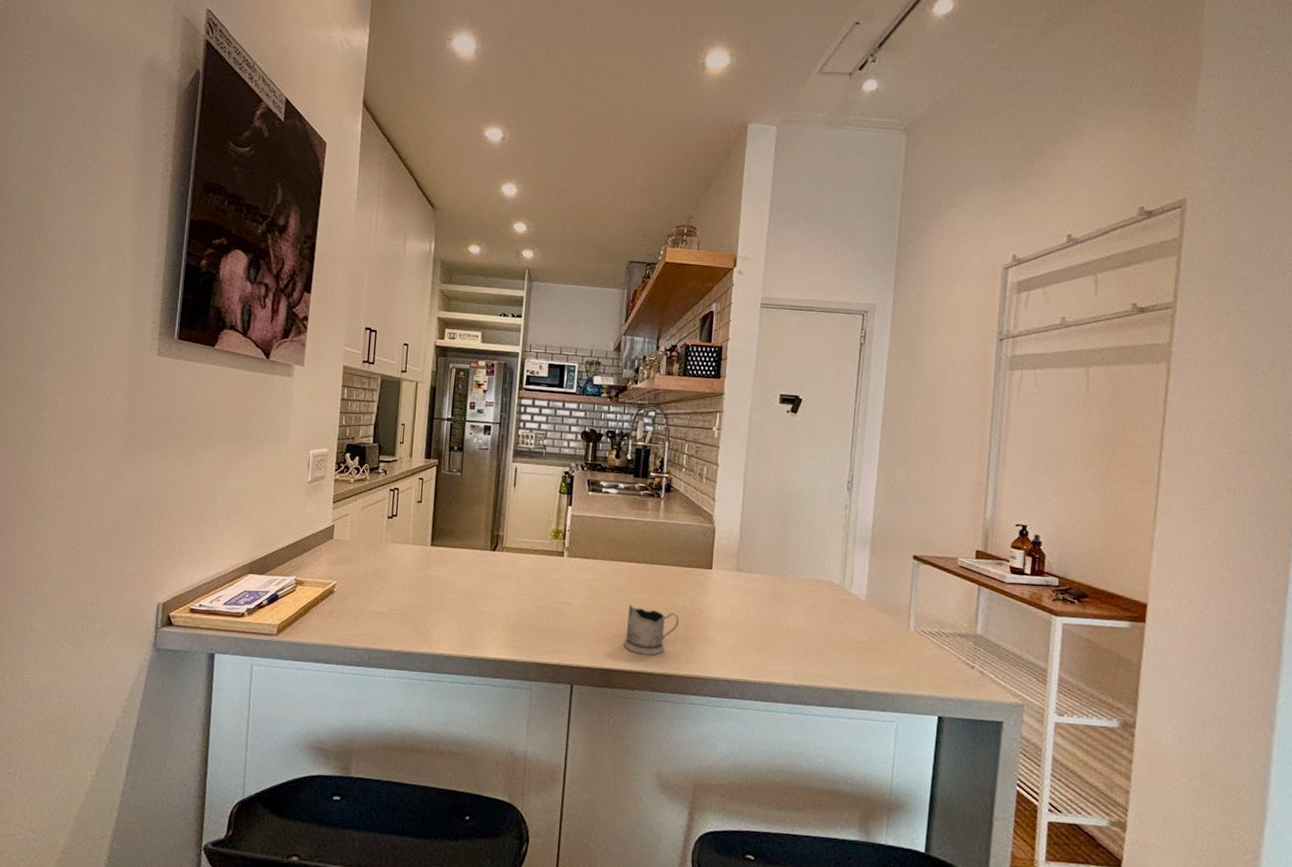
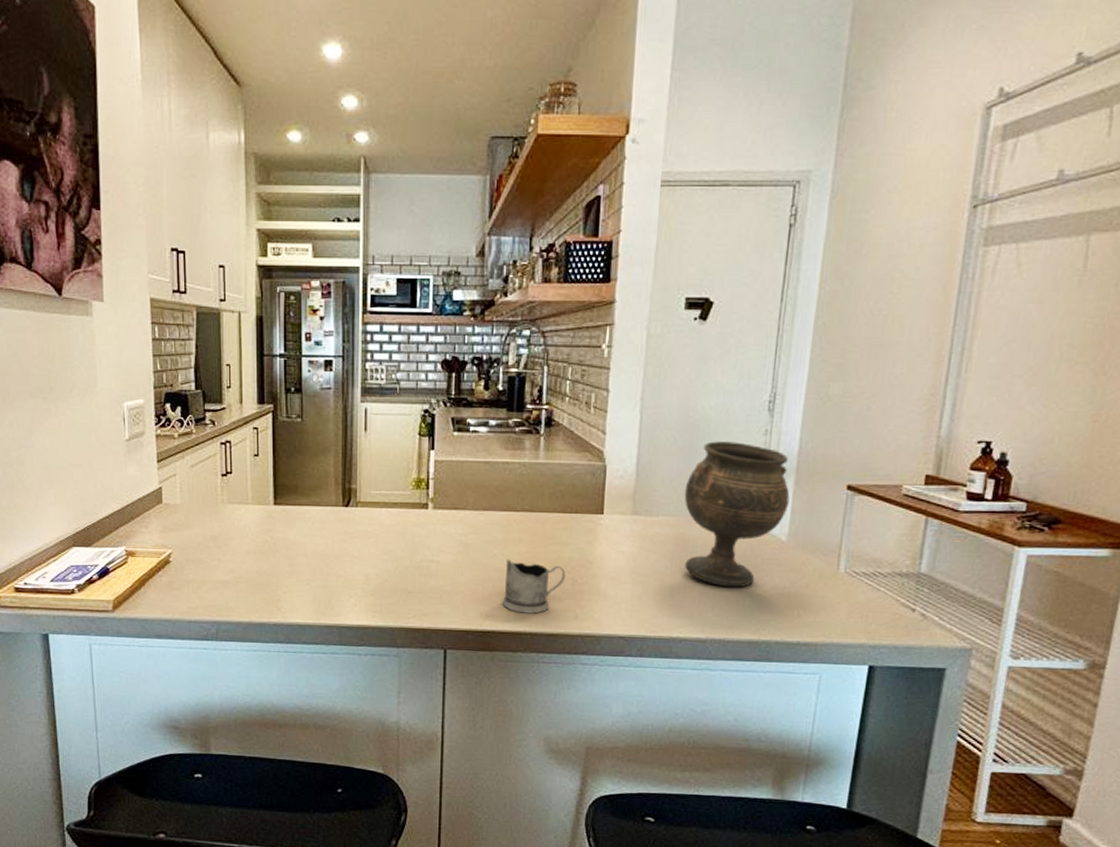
goblet: none [779,512,867,641] -> present [684,441,790,588]

